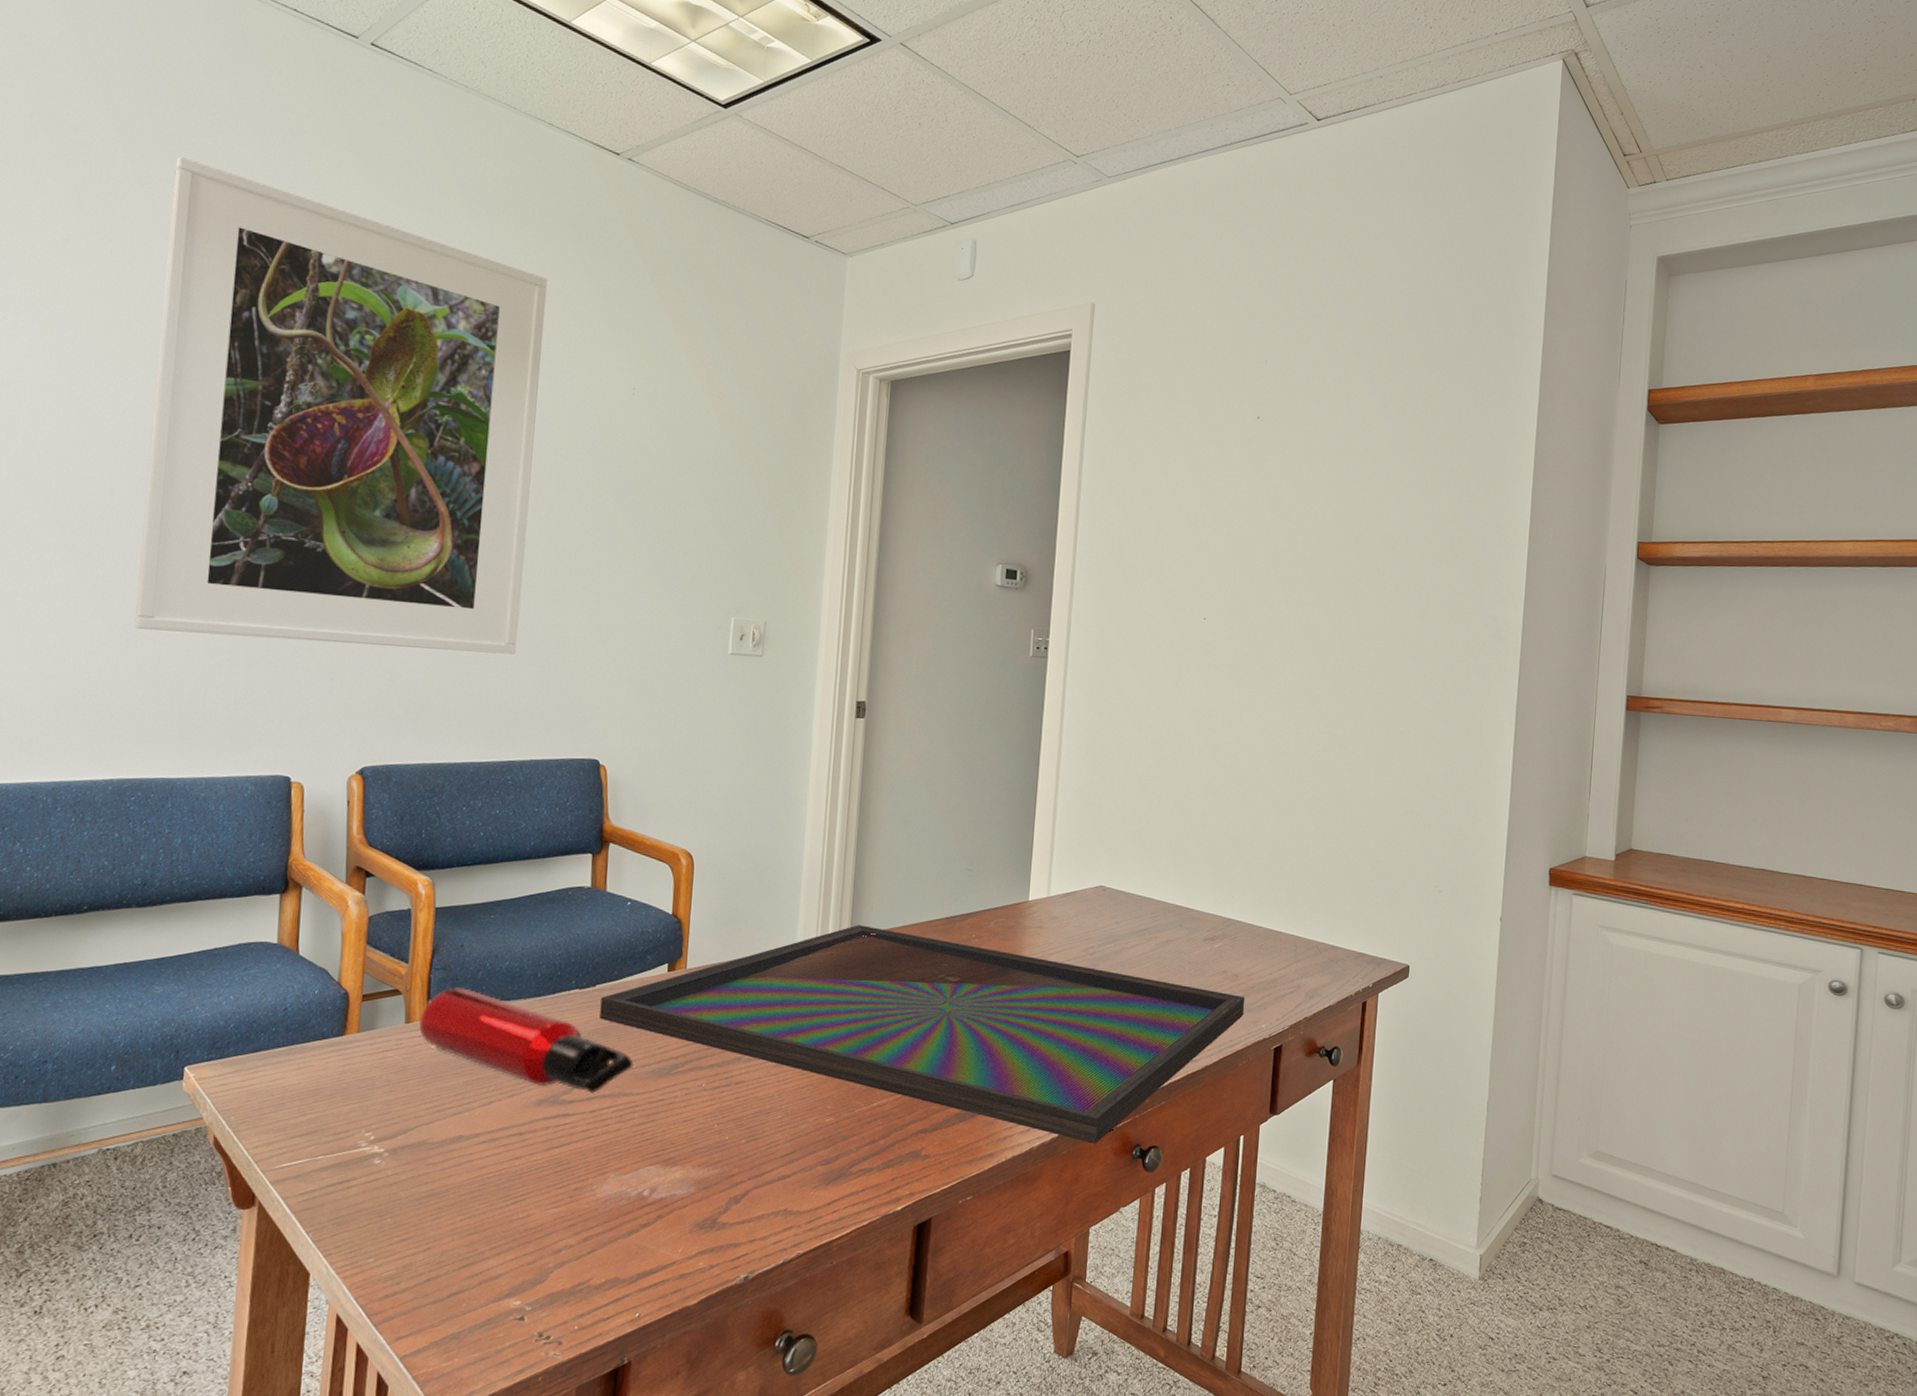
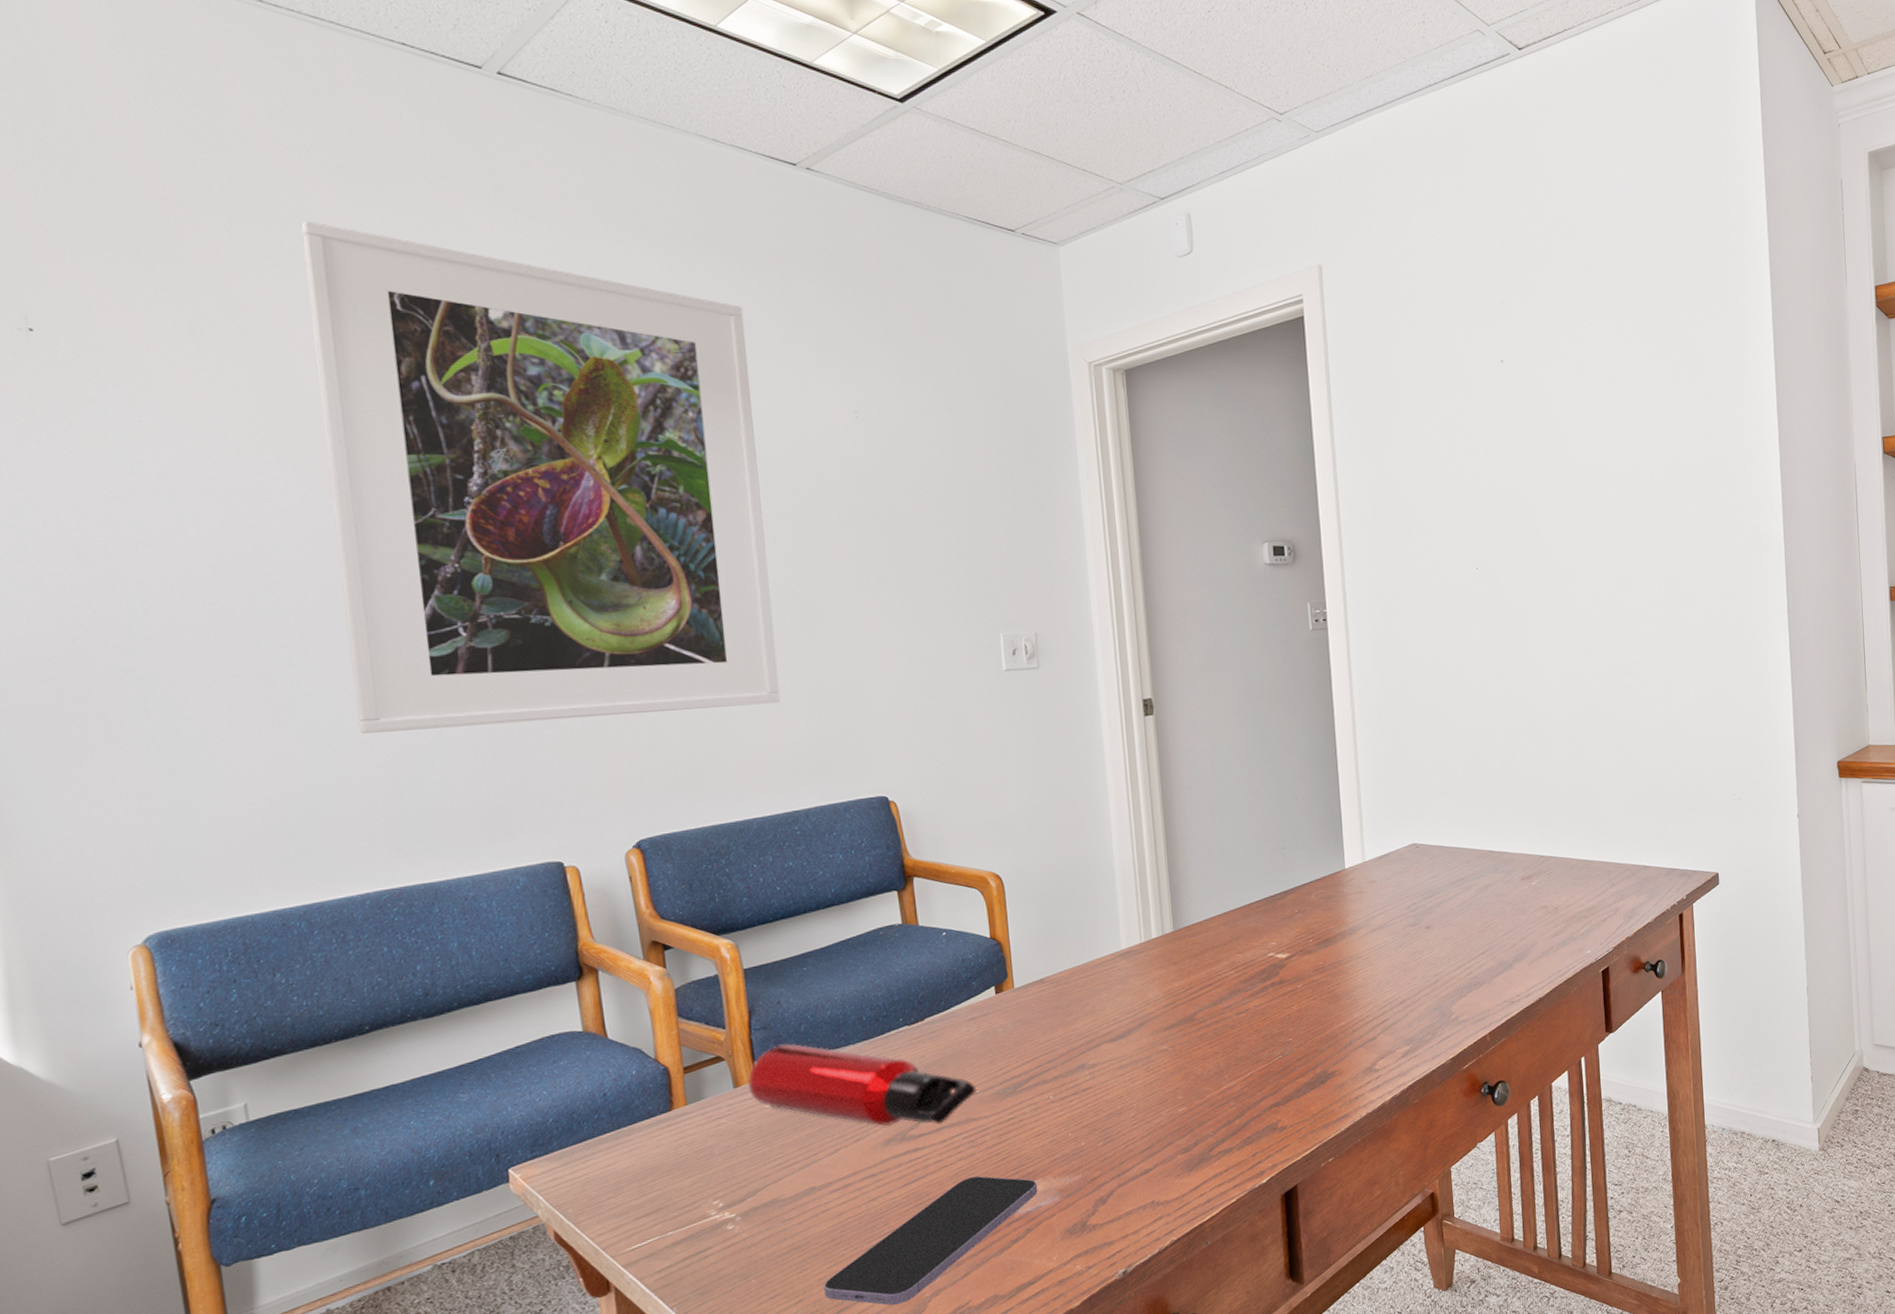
smartphone: none [453,1152,676,1270] -> present [823,1176,1038,1306]
monitor: present [600,925,1246,1144] -> none [932,917,1569,1089]

